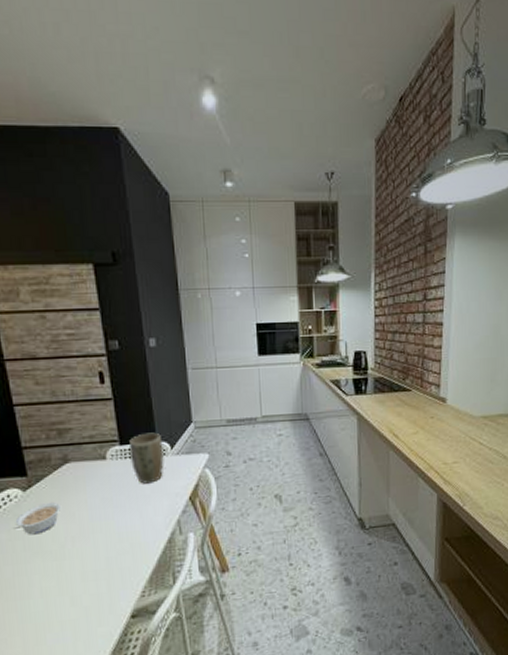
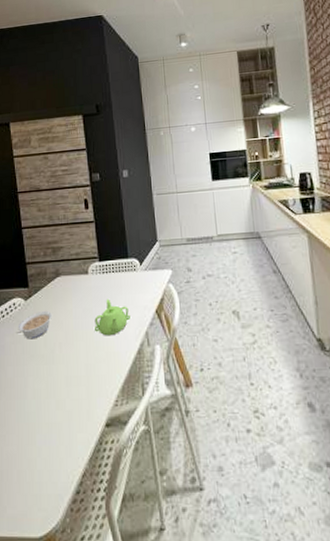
teapot: none [114,486,159,527] -> present [94,299,130,336]
plant pot: present [129,432,165,484] -> none [106,250,135,297]

